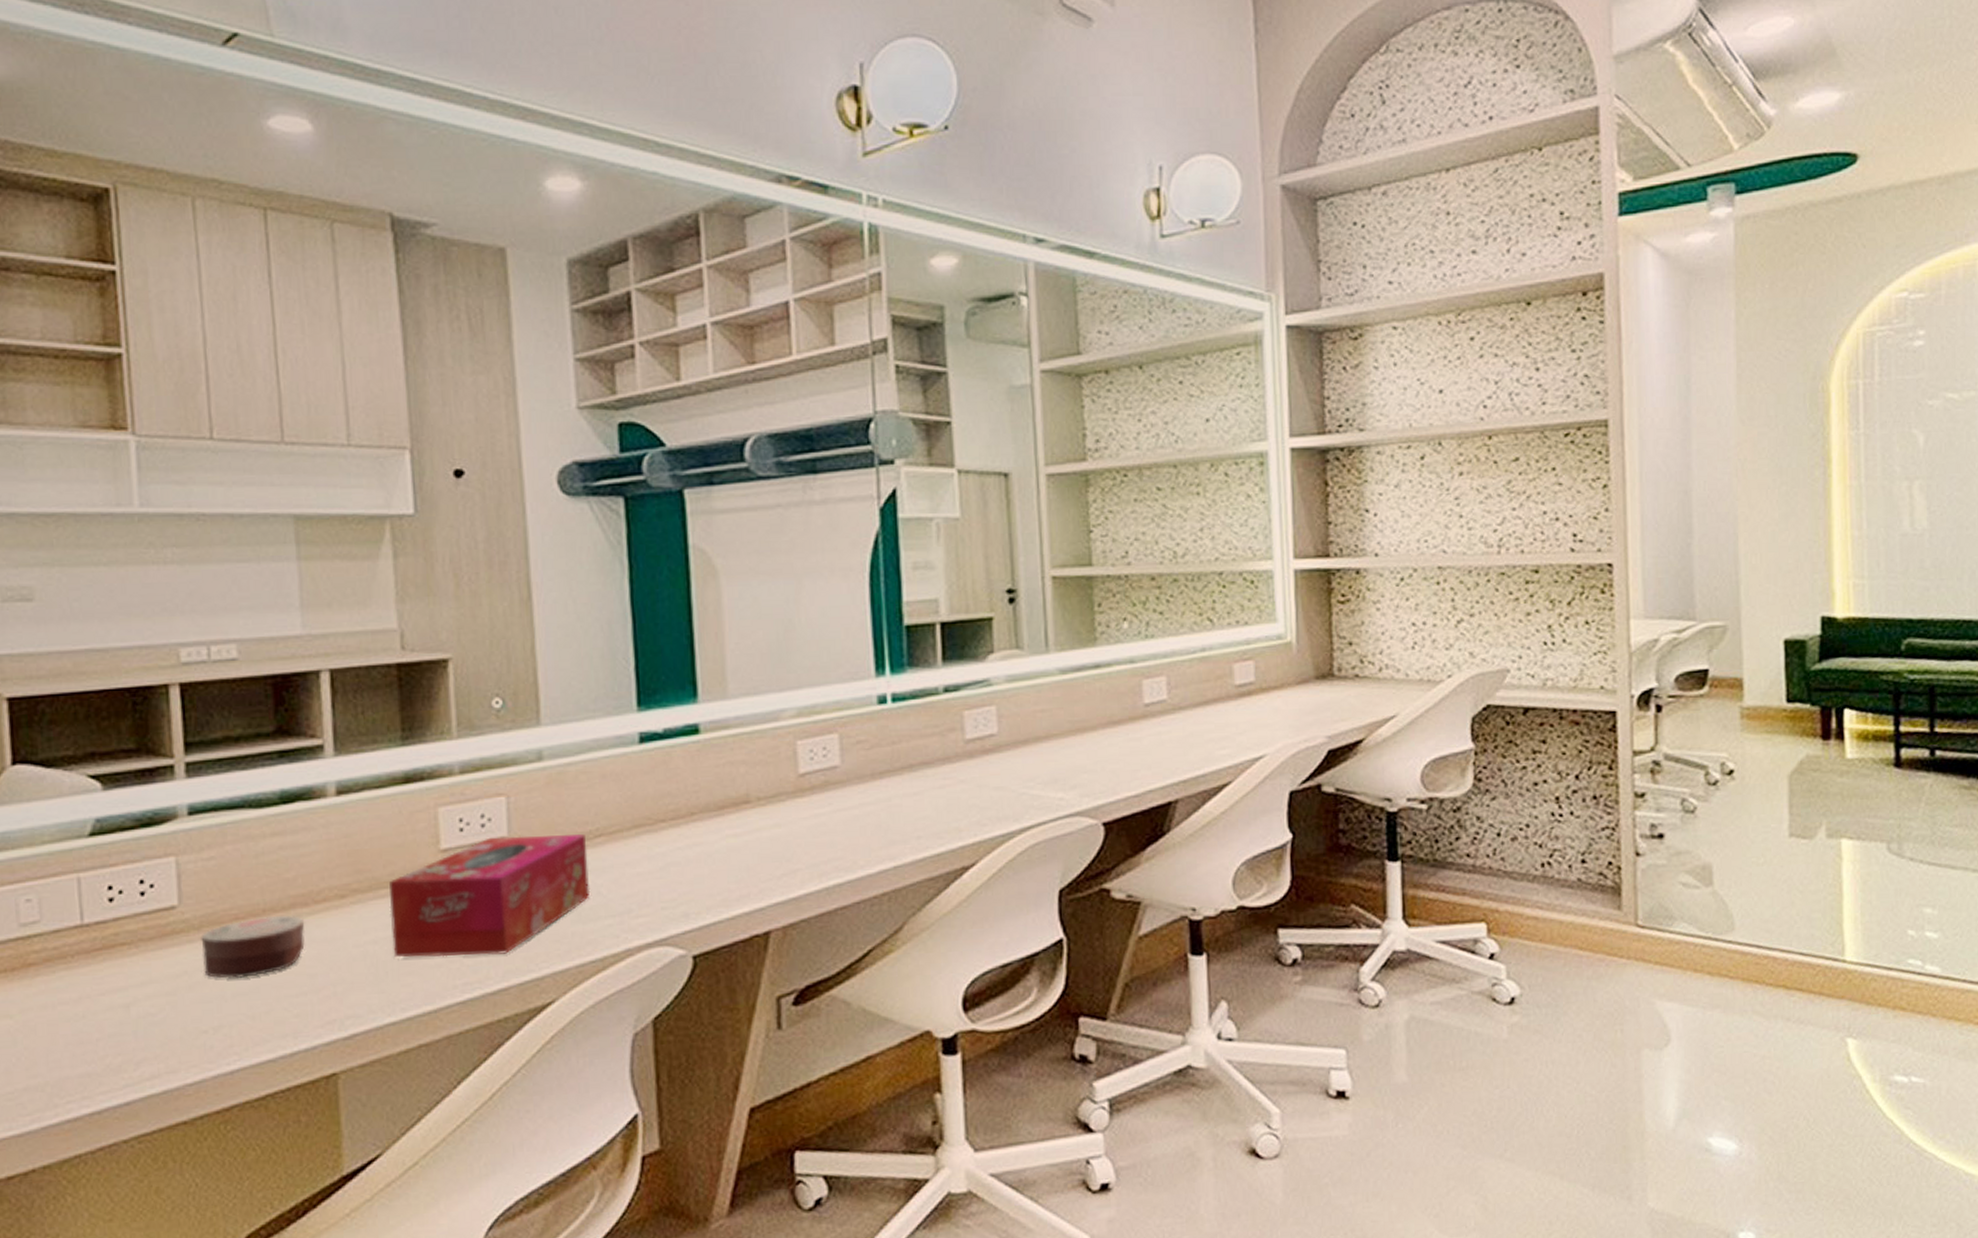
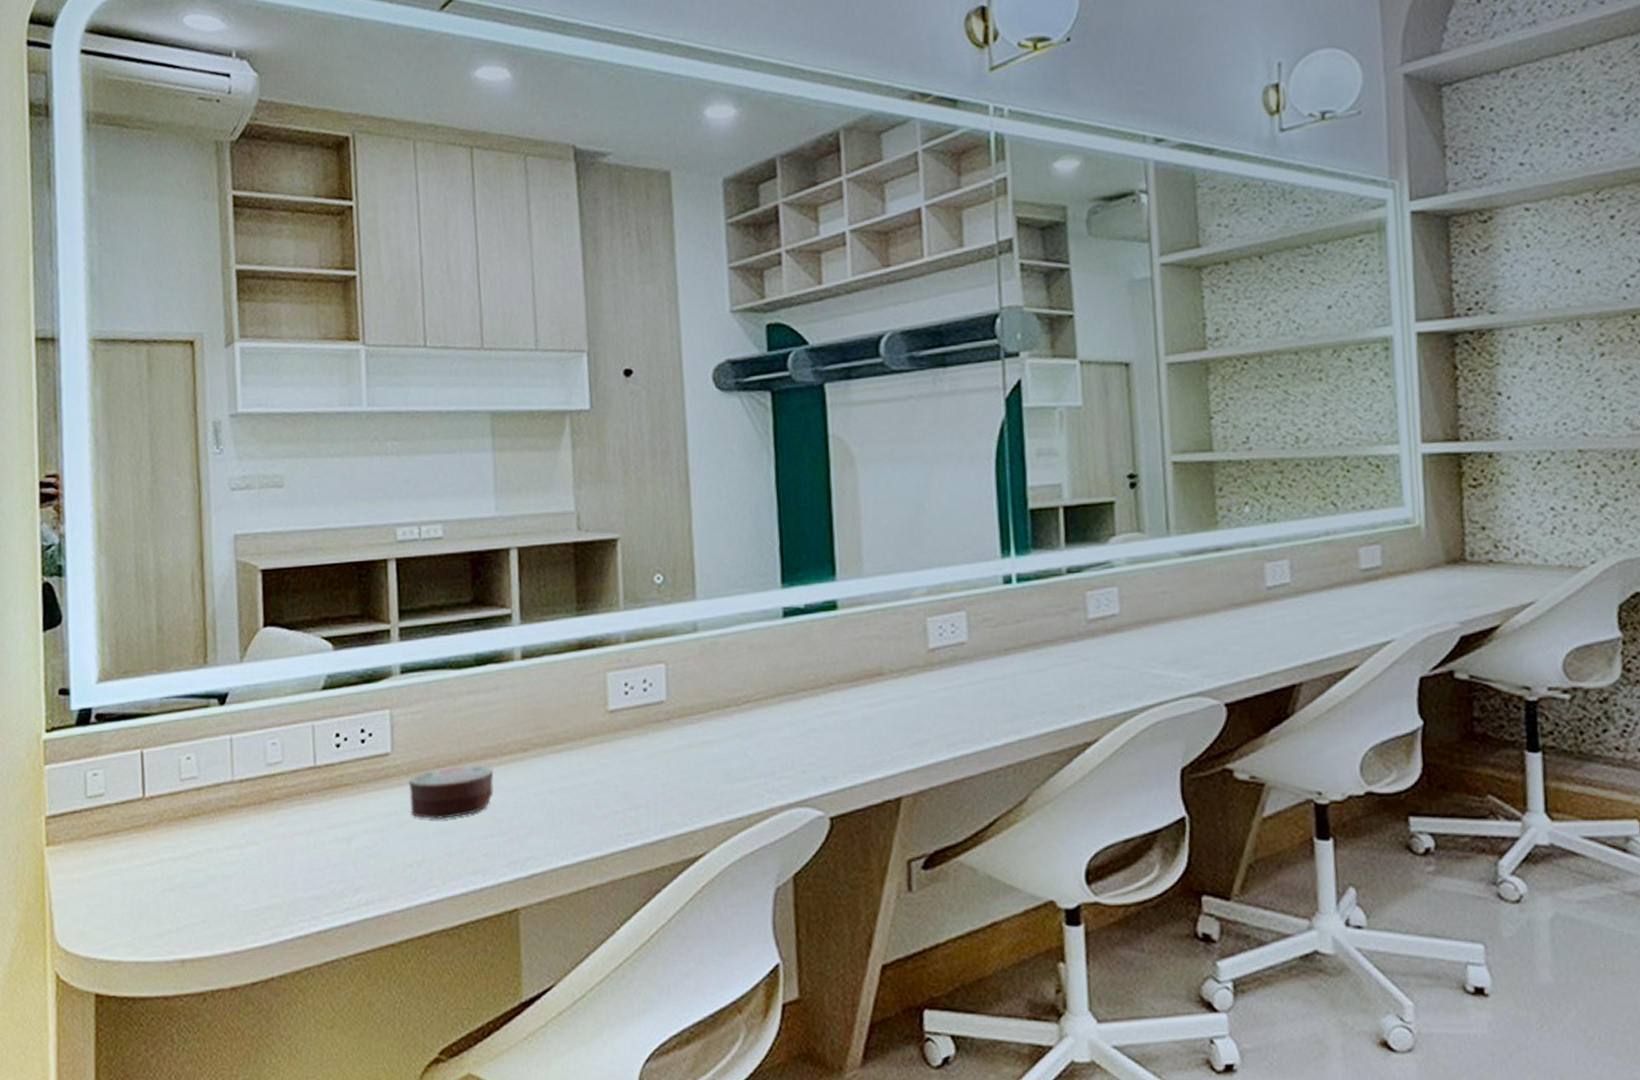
tissue box: present [389,834,591,958] -> none [564,700,739,808]

